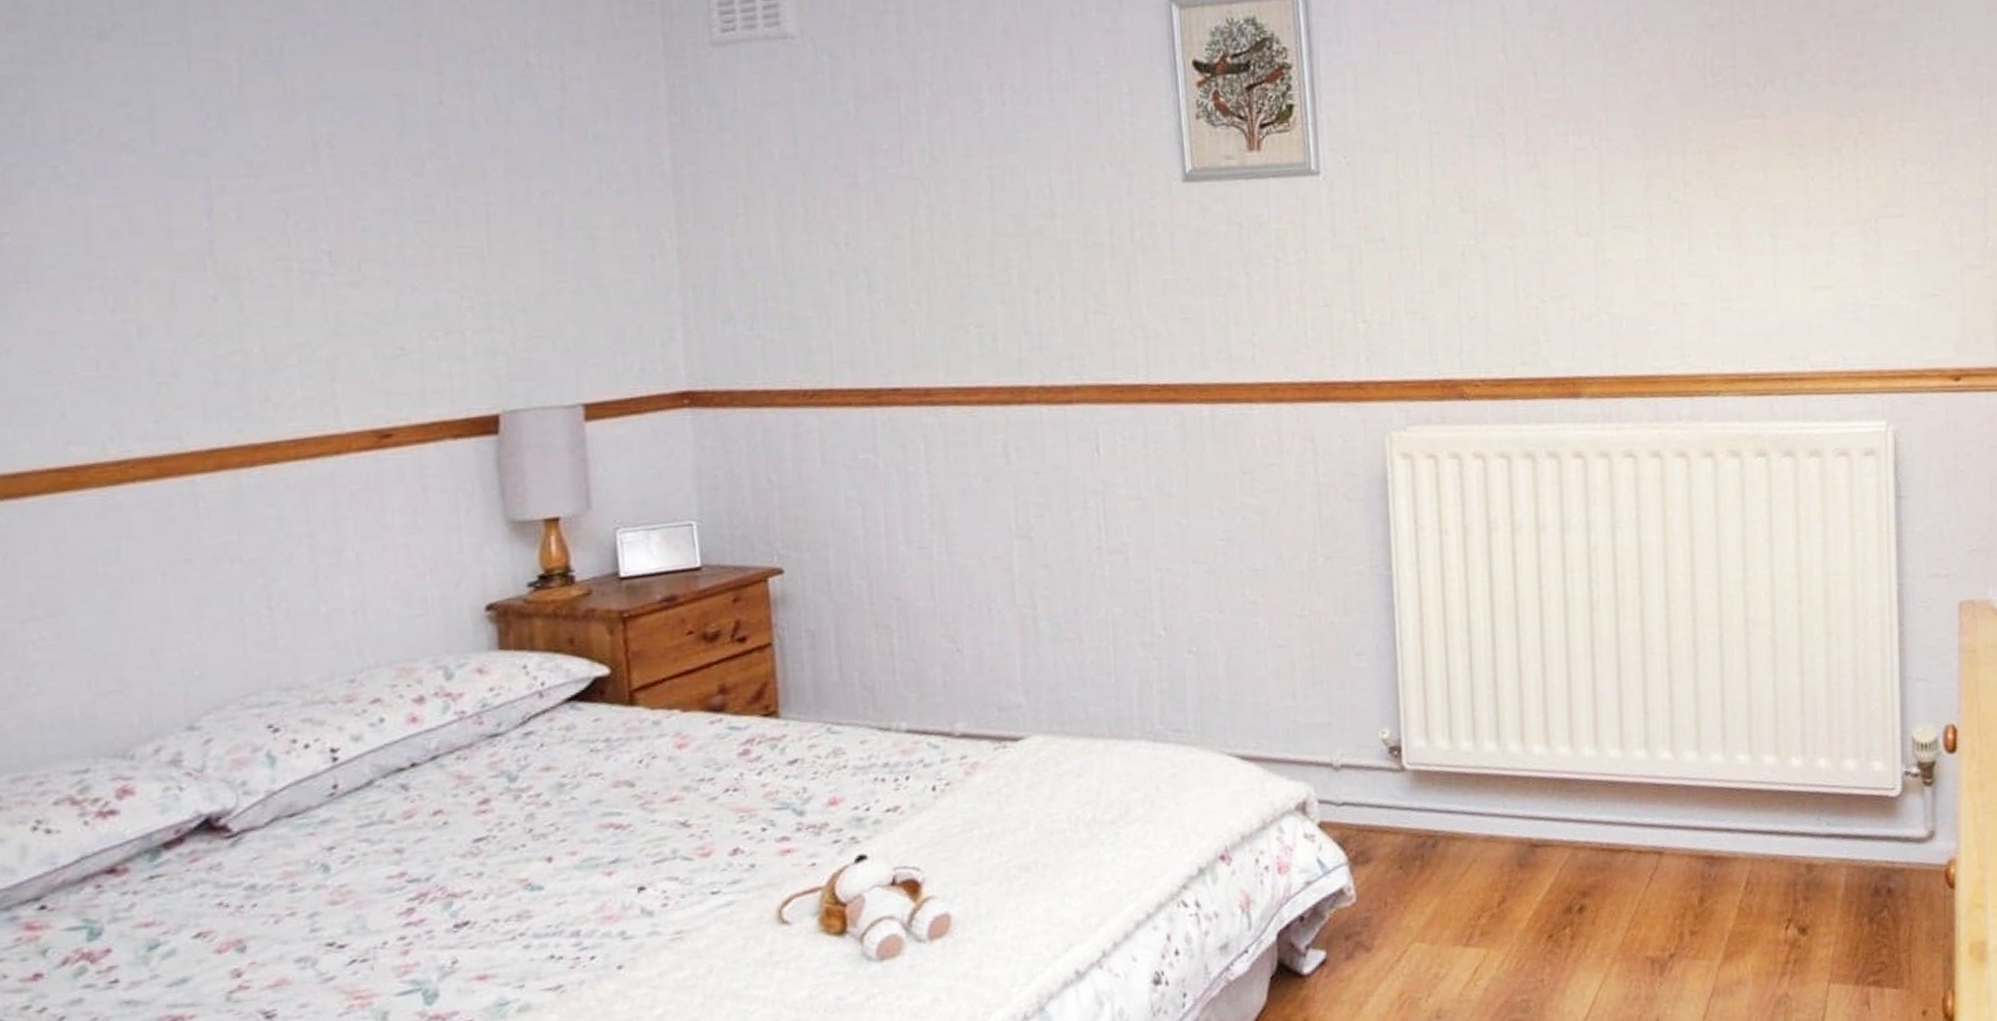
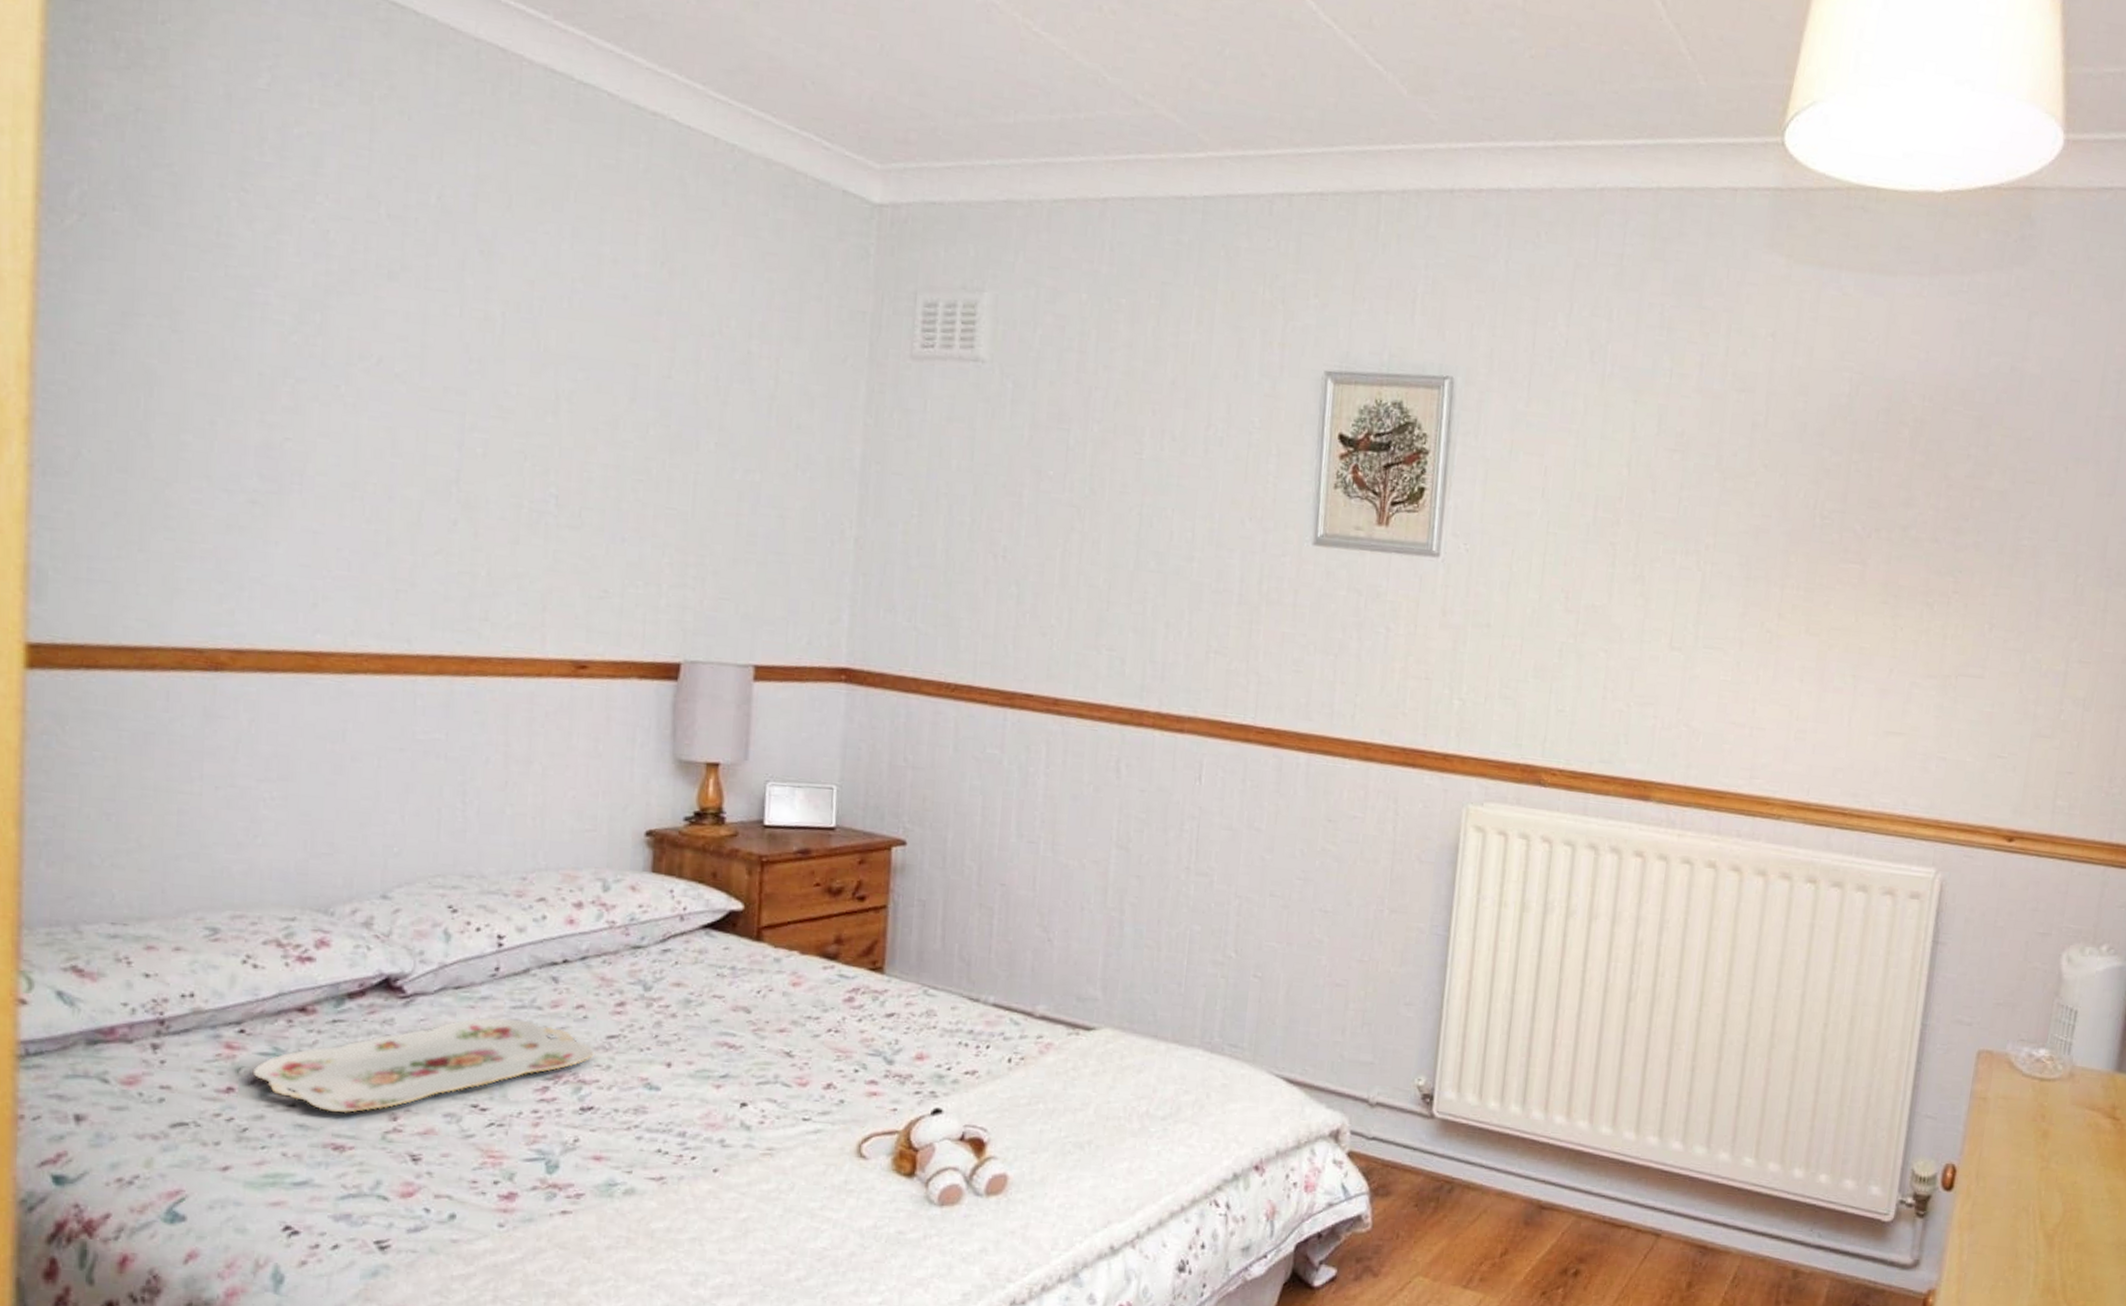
serving tray: none [61,838,462,981] -> present [252,1018,594,1114]

